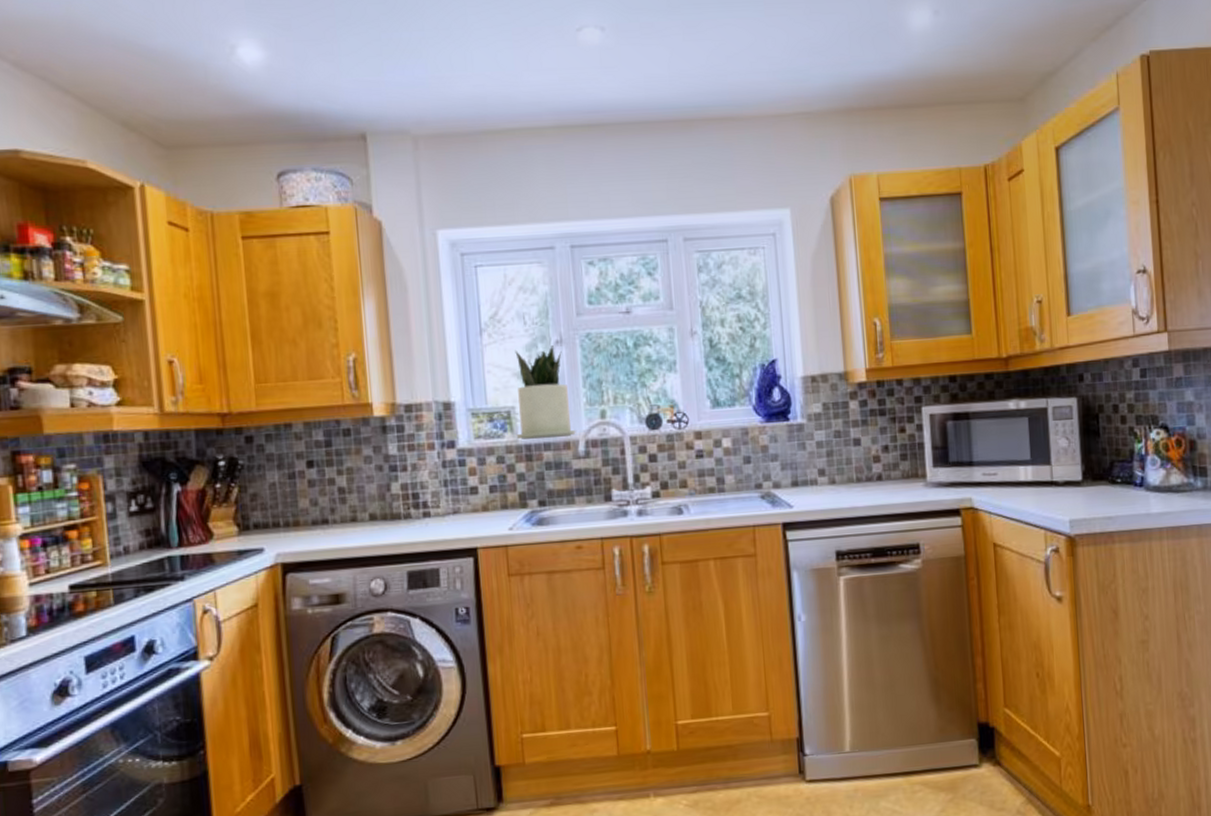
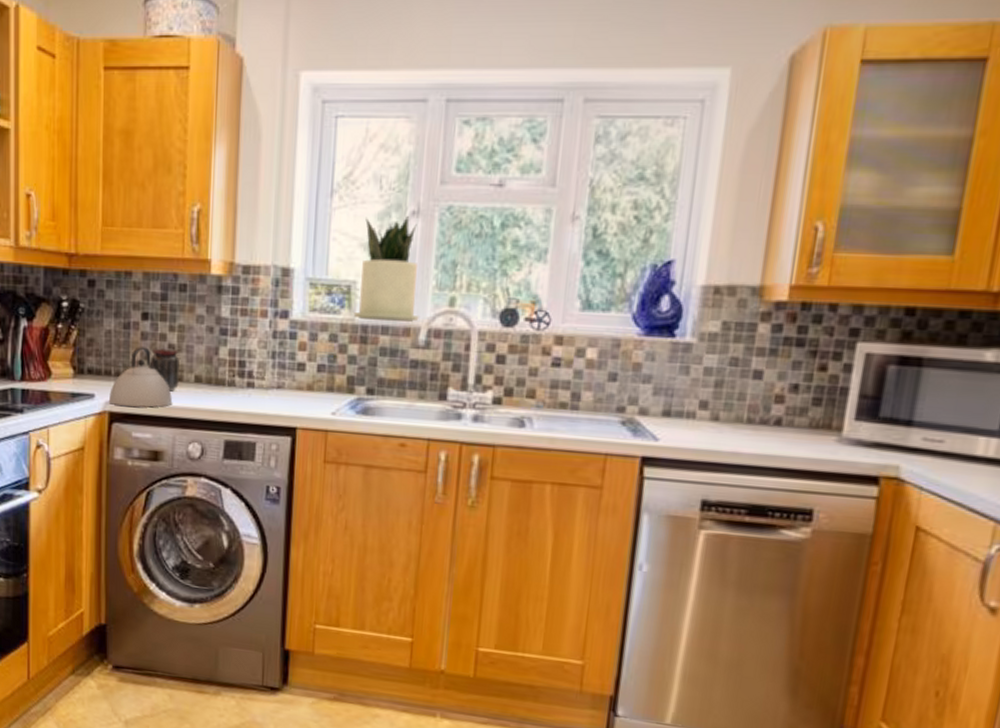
kettle: none [279,494,349,556] -> present [108,347,173,408]
jar: none [320,491,353,533] -> present [151,348,181,392]

